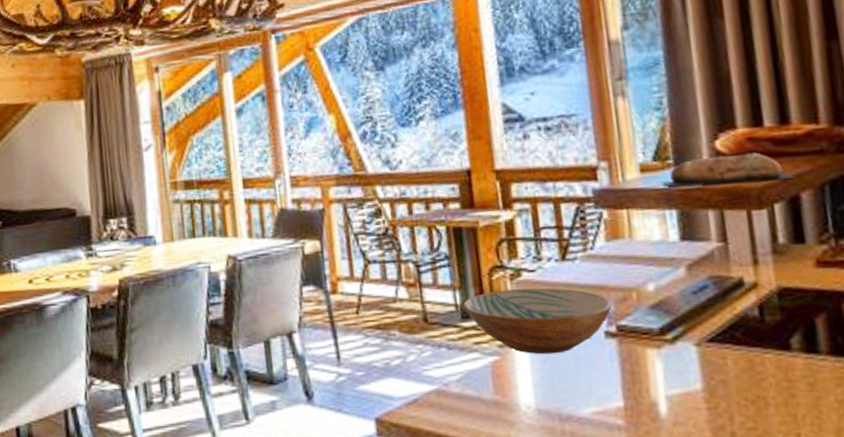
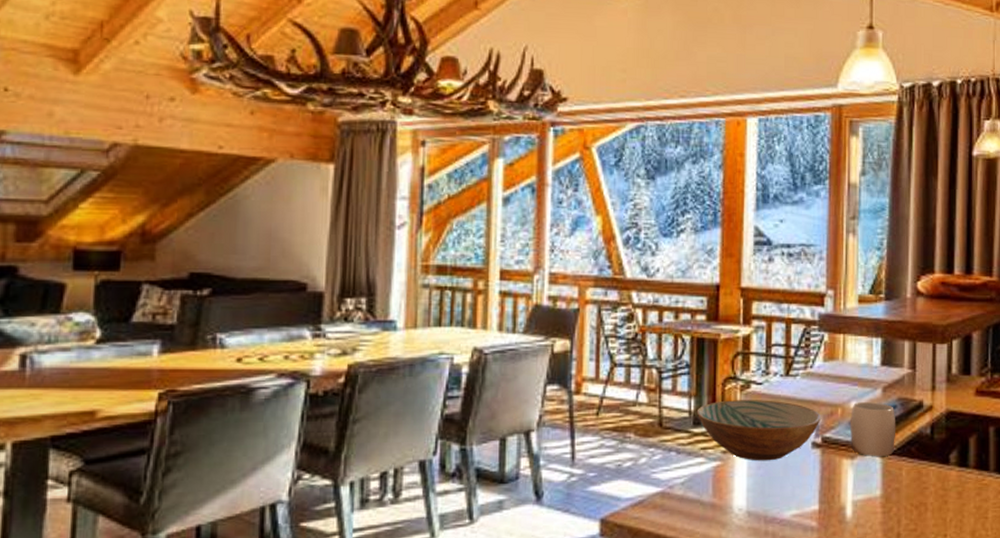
mug: none [649,283,713,345] -> present [850,402,896,456]
bread loaf: present [662,152,798,187] -> none [873,295,972,321]

